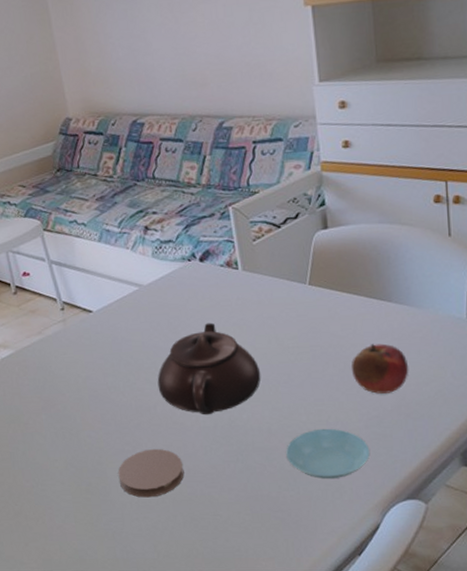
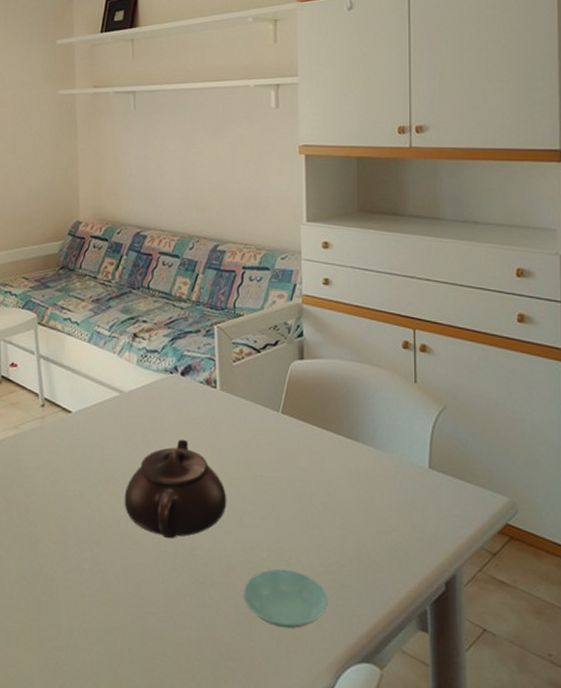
coaster: present [118,448,184,498] -> none [70,569,138,627]
fruit: present [351,343,409,394] -> none [316,483,371,539]

